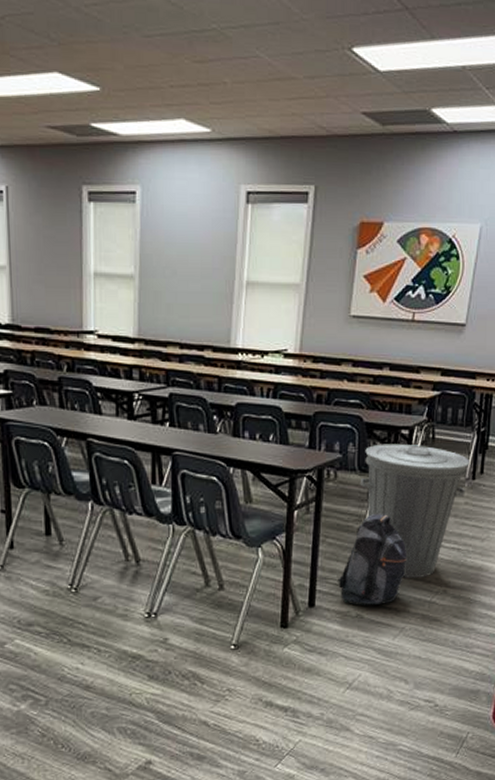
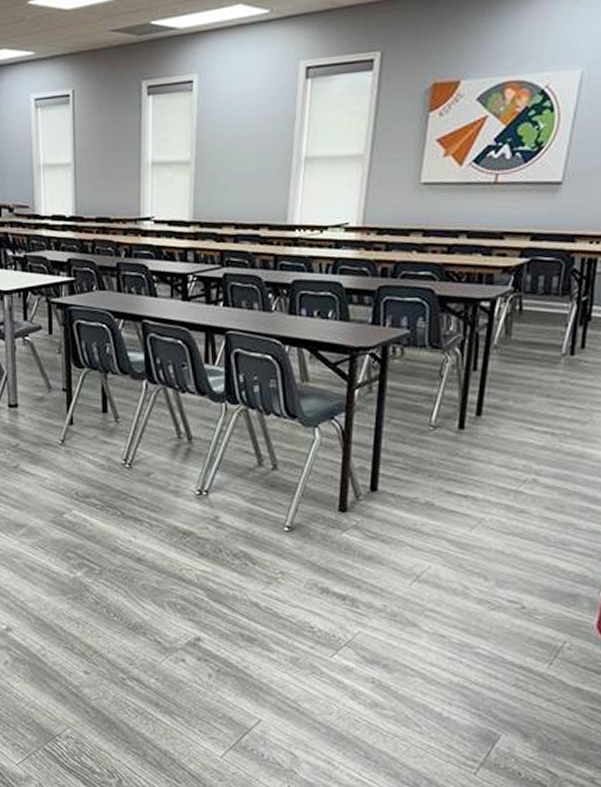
backpack: present [338,514,408,607] -> none [404,393,488,493]
trash can: present [360,443,471,578] -> none [430,317,569,464]

